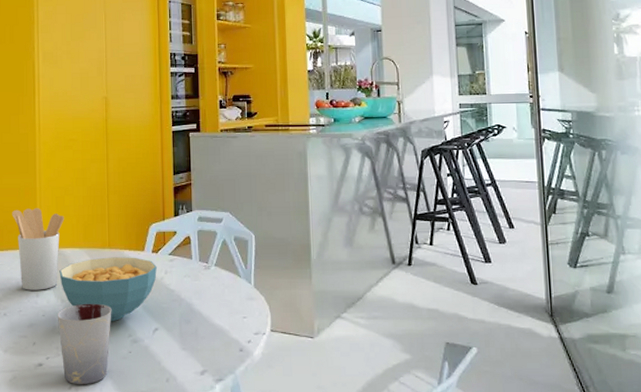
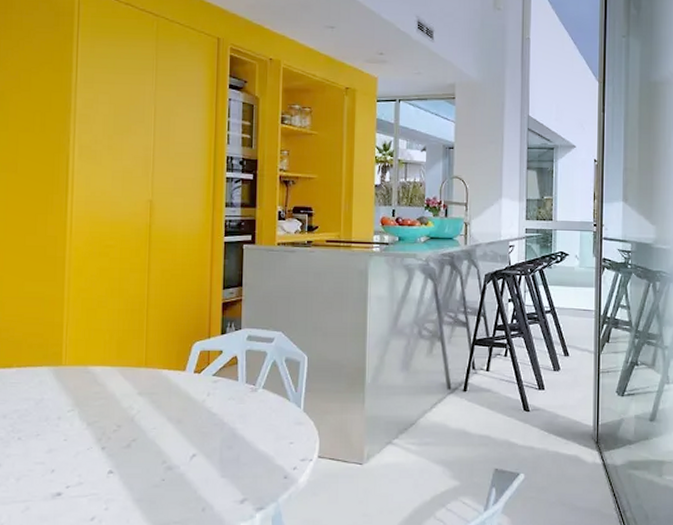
utensil holder: present [12,208,64,290] -> none [33,320,95,412]
cup: present [57,303,112,384] -> none [81,427,145,515]
cereal bowl: present [59,257,157,321] -> none [86,377,198,446]

